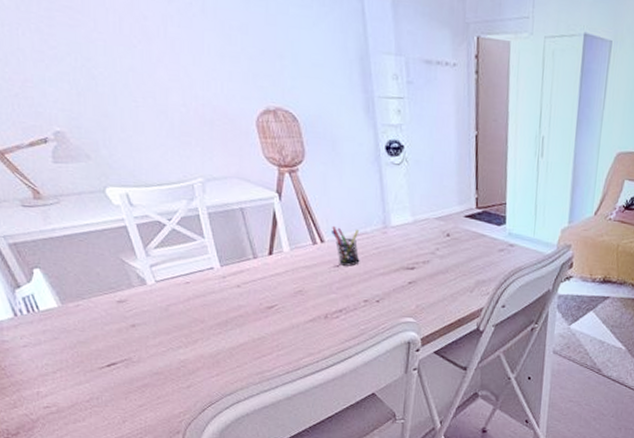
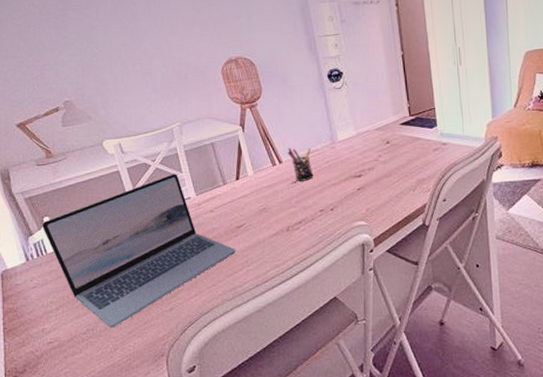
laptop: none [31,238,265,399] -> present [41,174,235,328]

